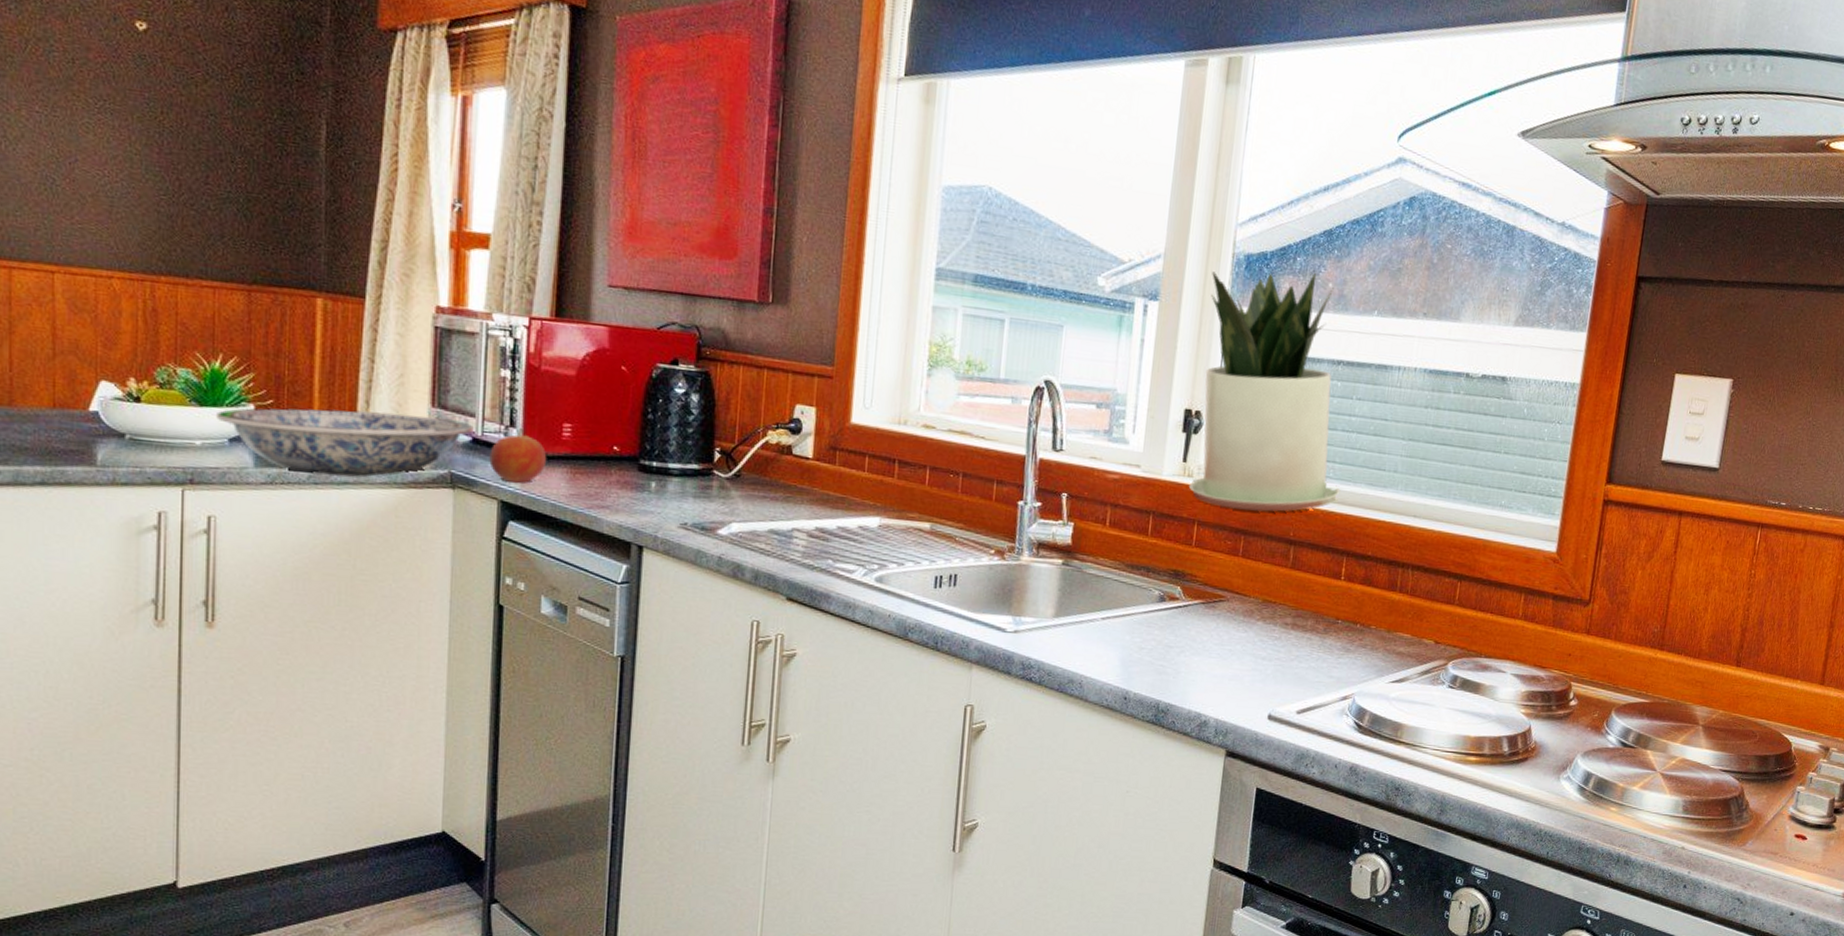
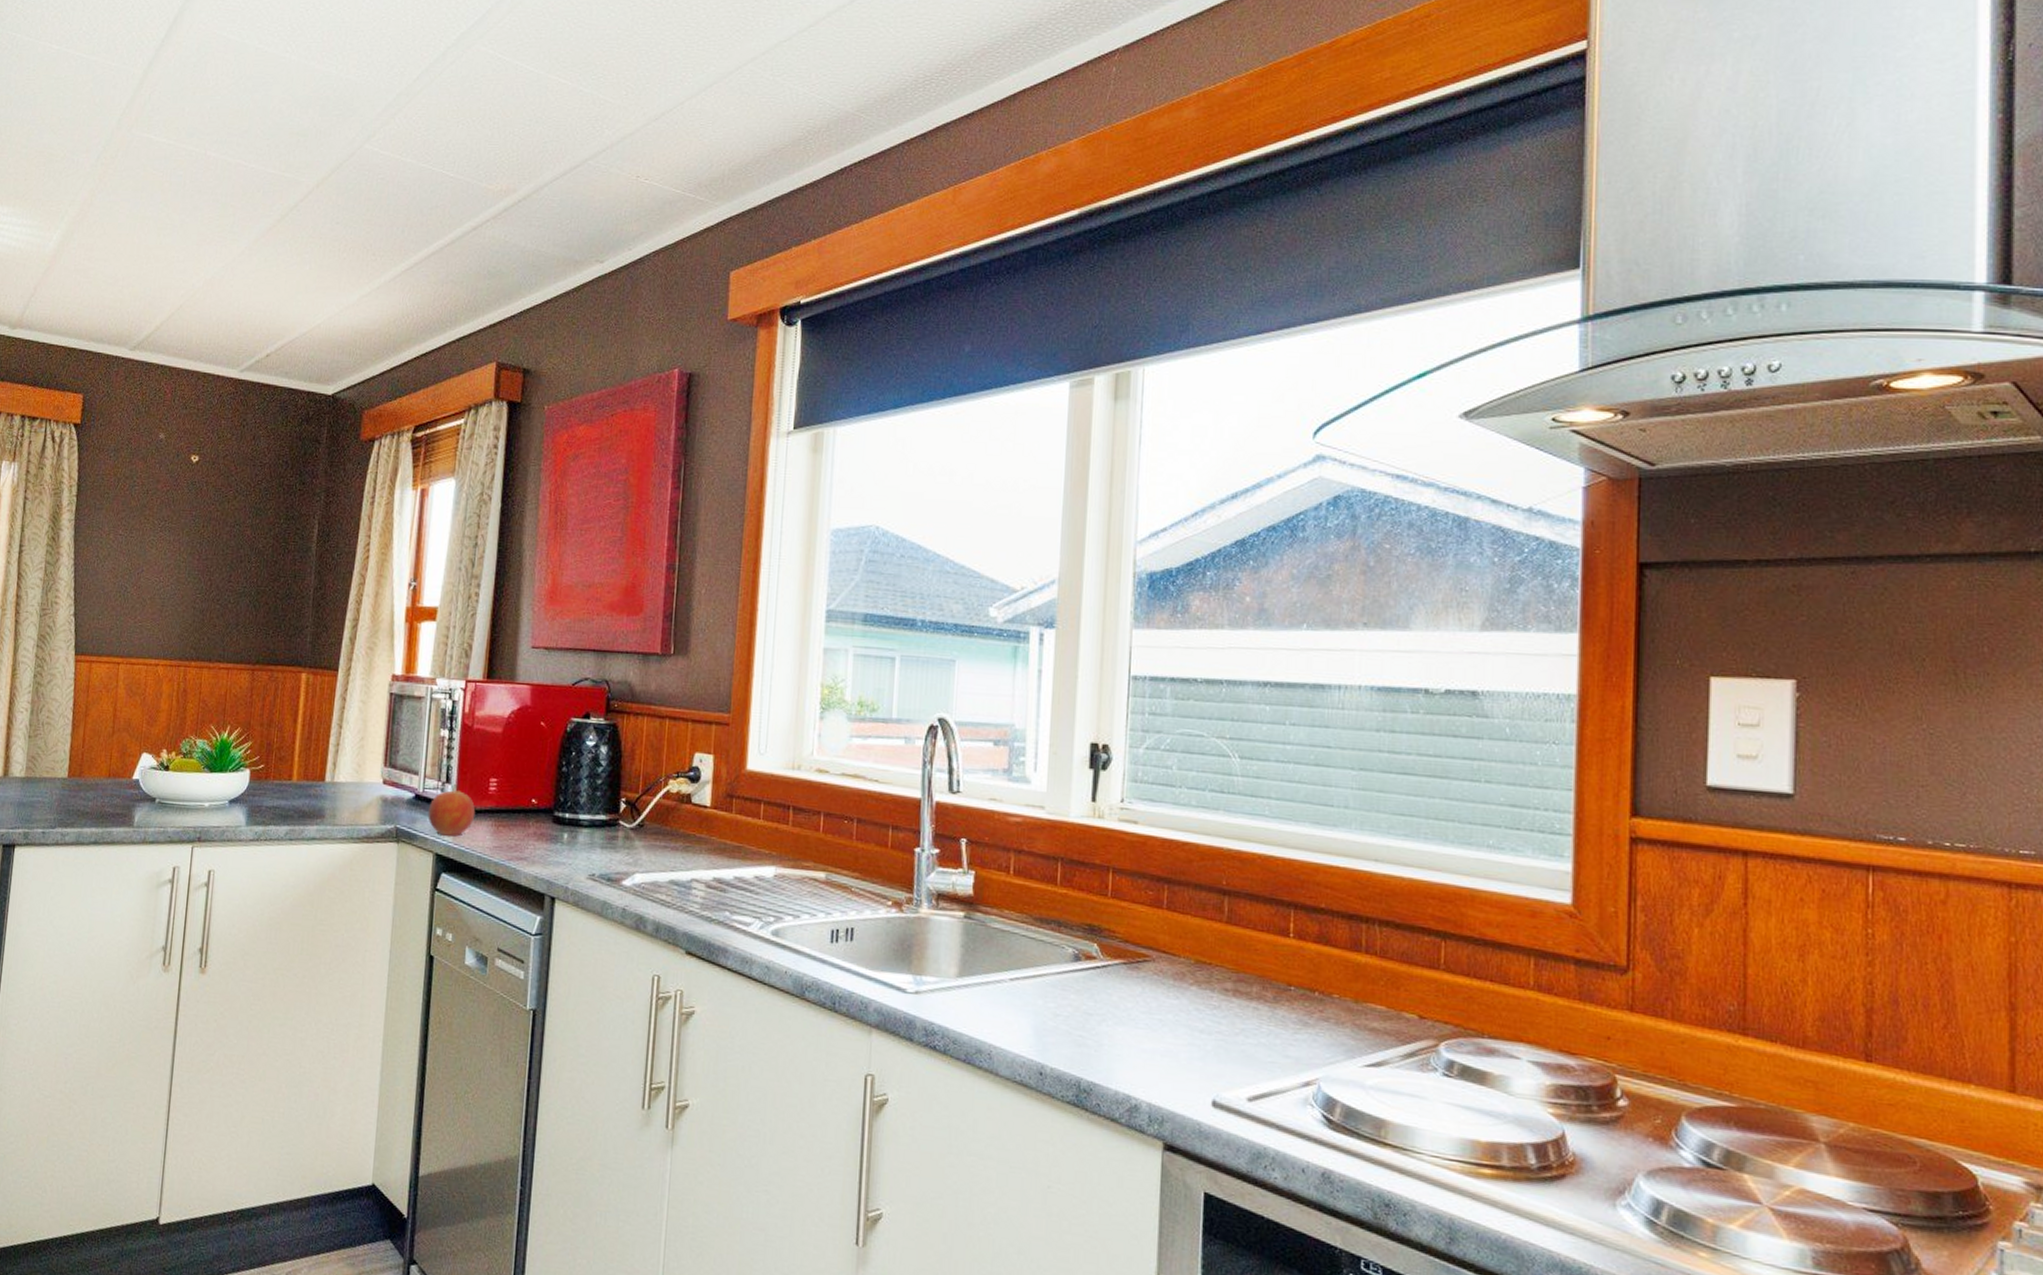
ceramic bowl: present [217,408,474,478] -> none [221,771,417,834]
planter: present [1188,272,1341,512] -> none [1099,586,1280,857]

